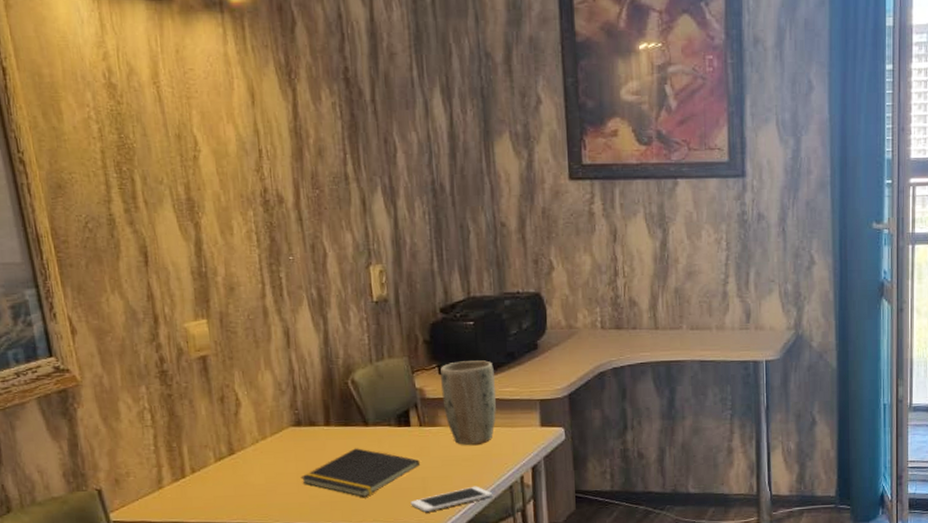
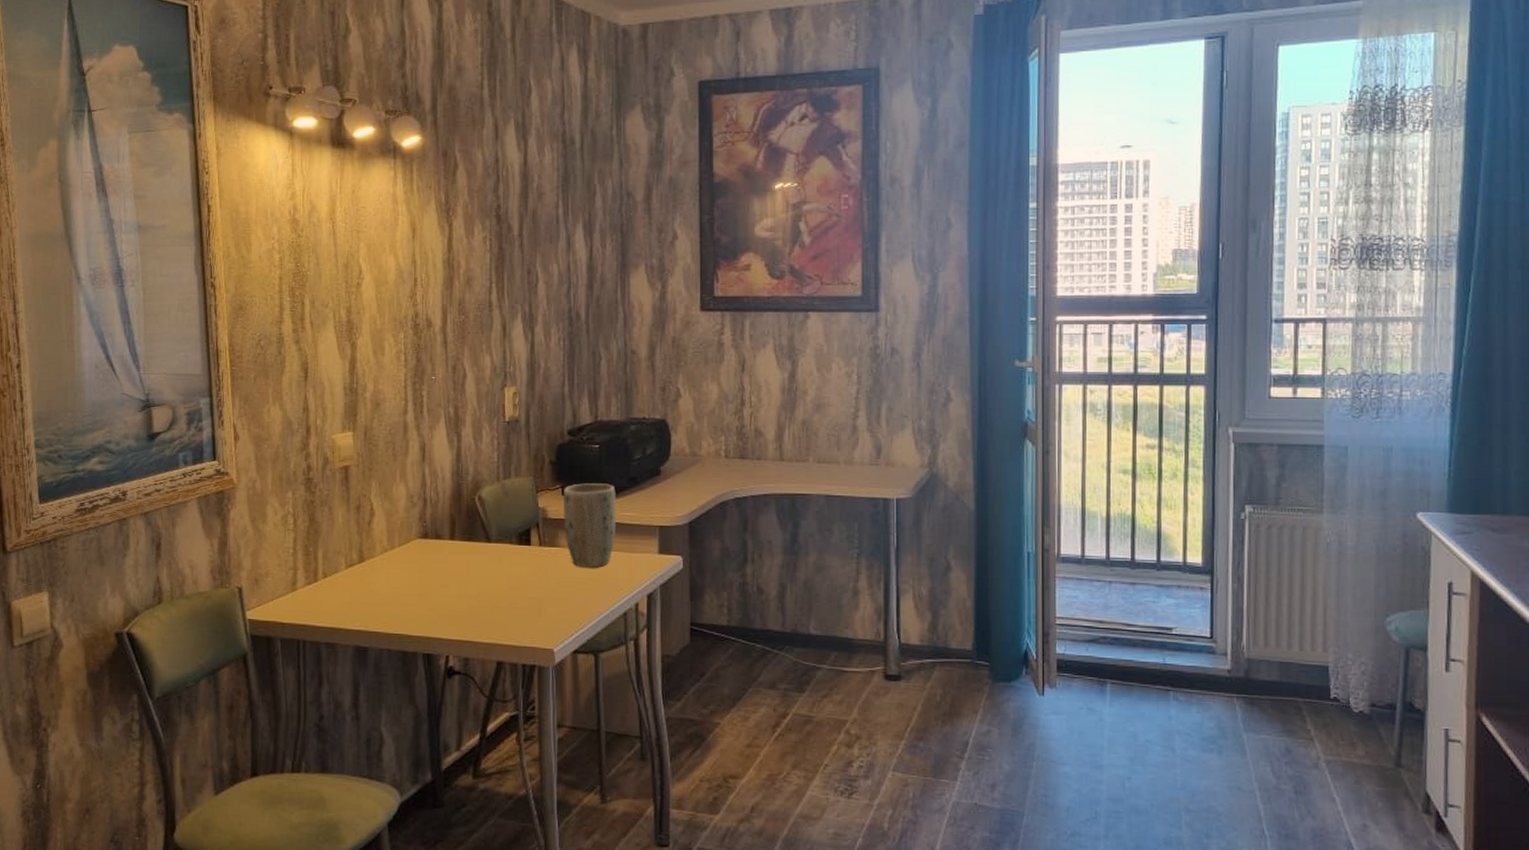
notepad: present [300,448,421,497] -> none [422,564,538,613]
cell phone: present [410,486,493,513] -> none [525,610,607,634]

